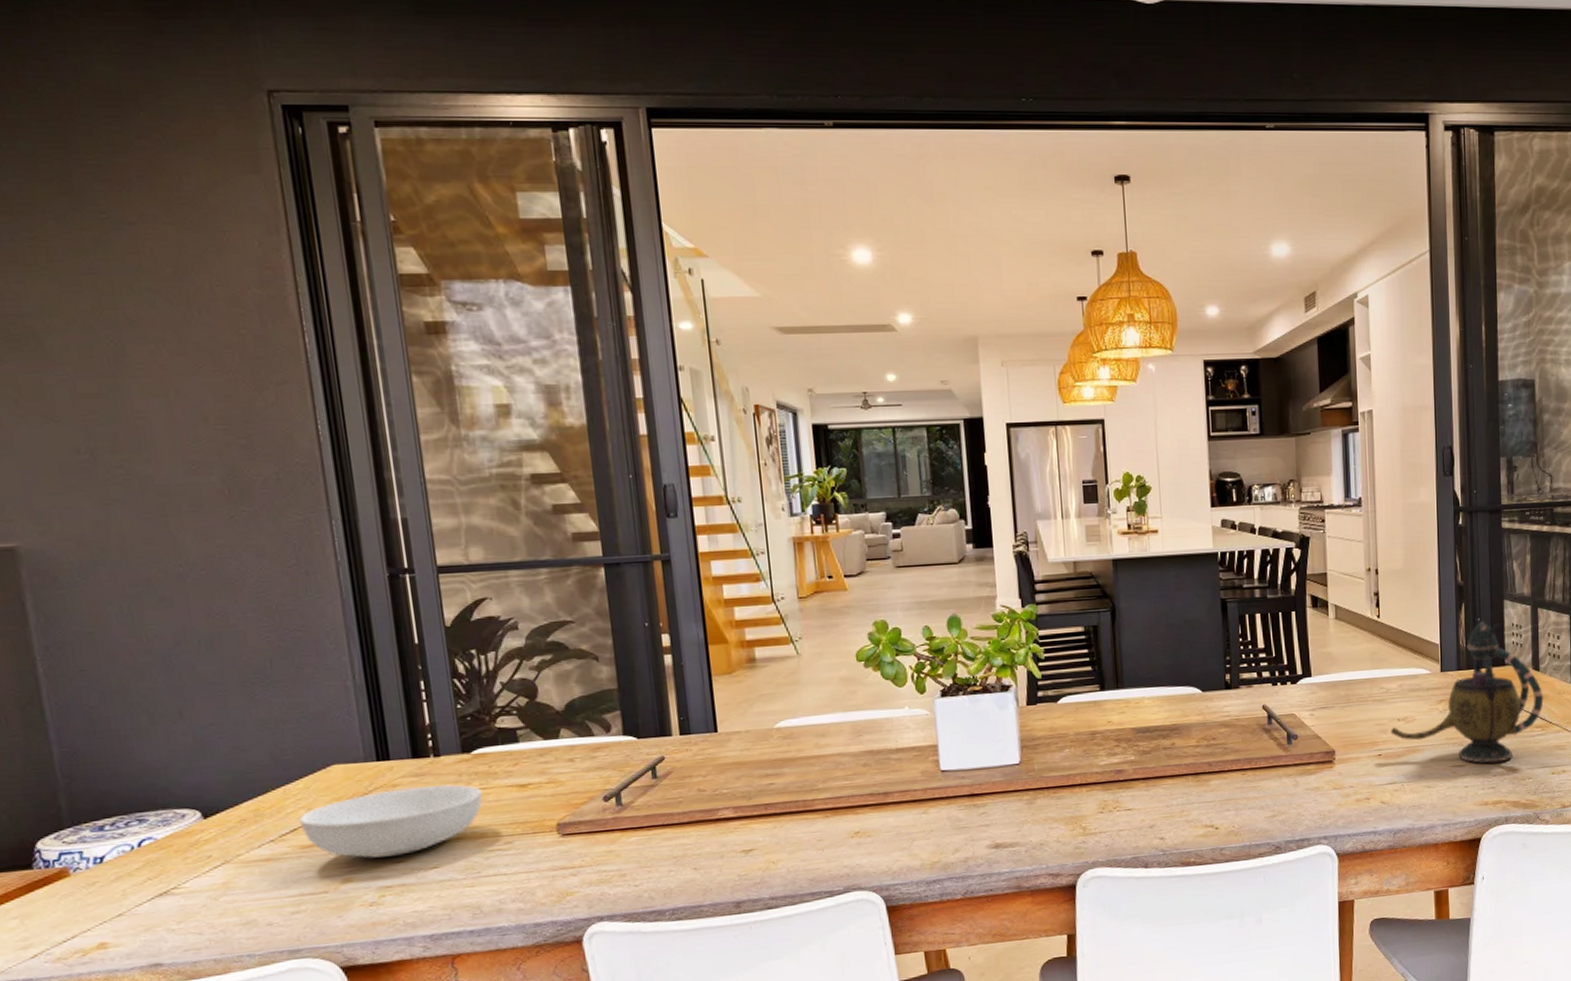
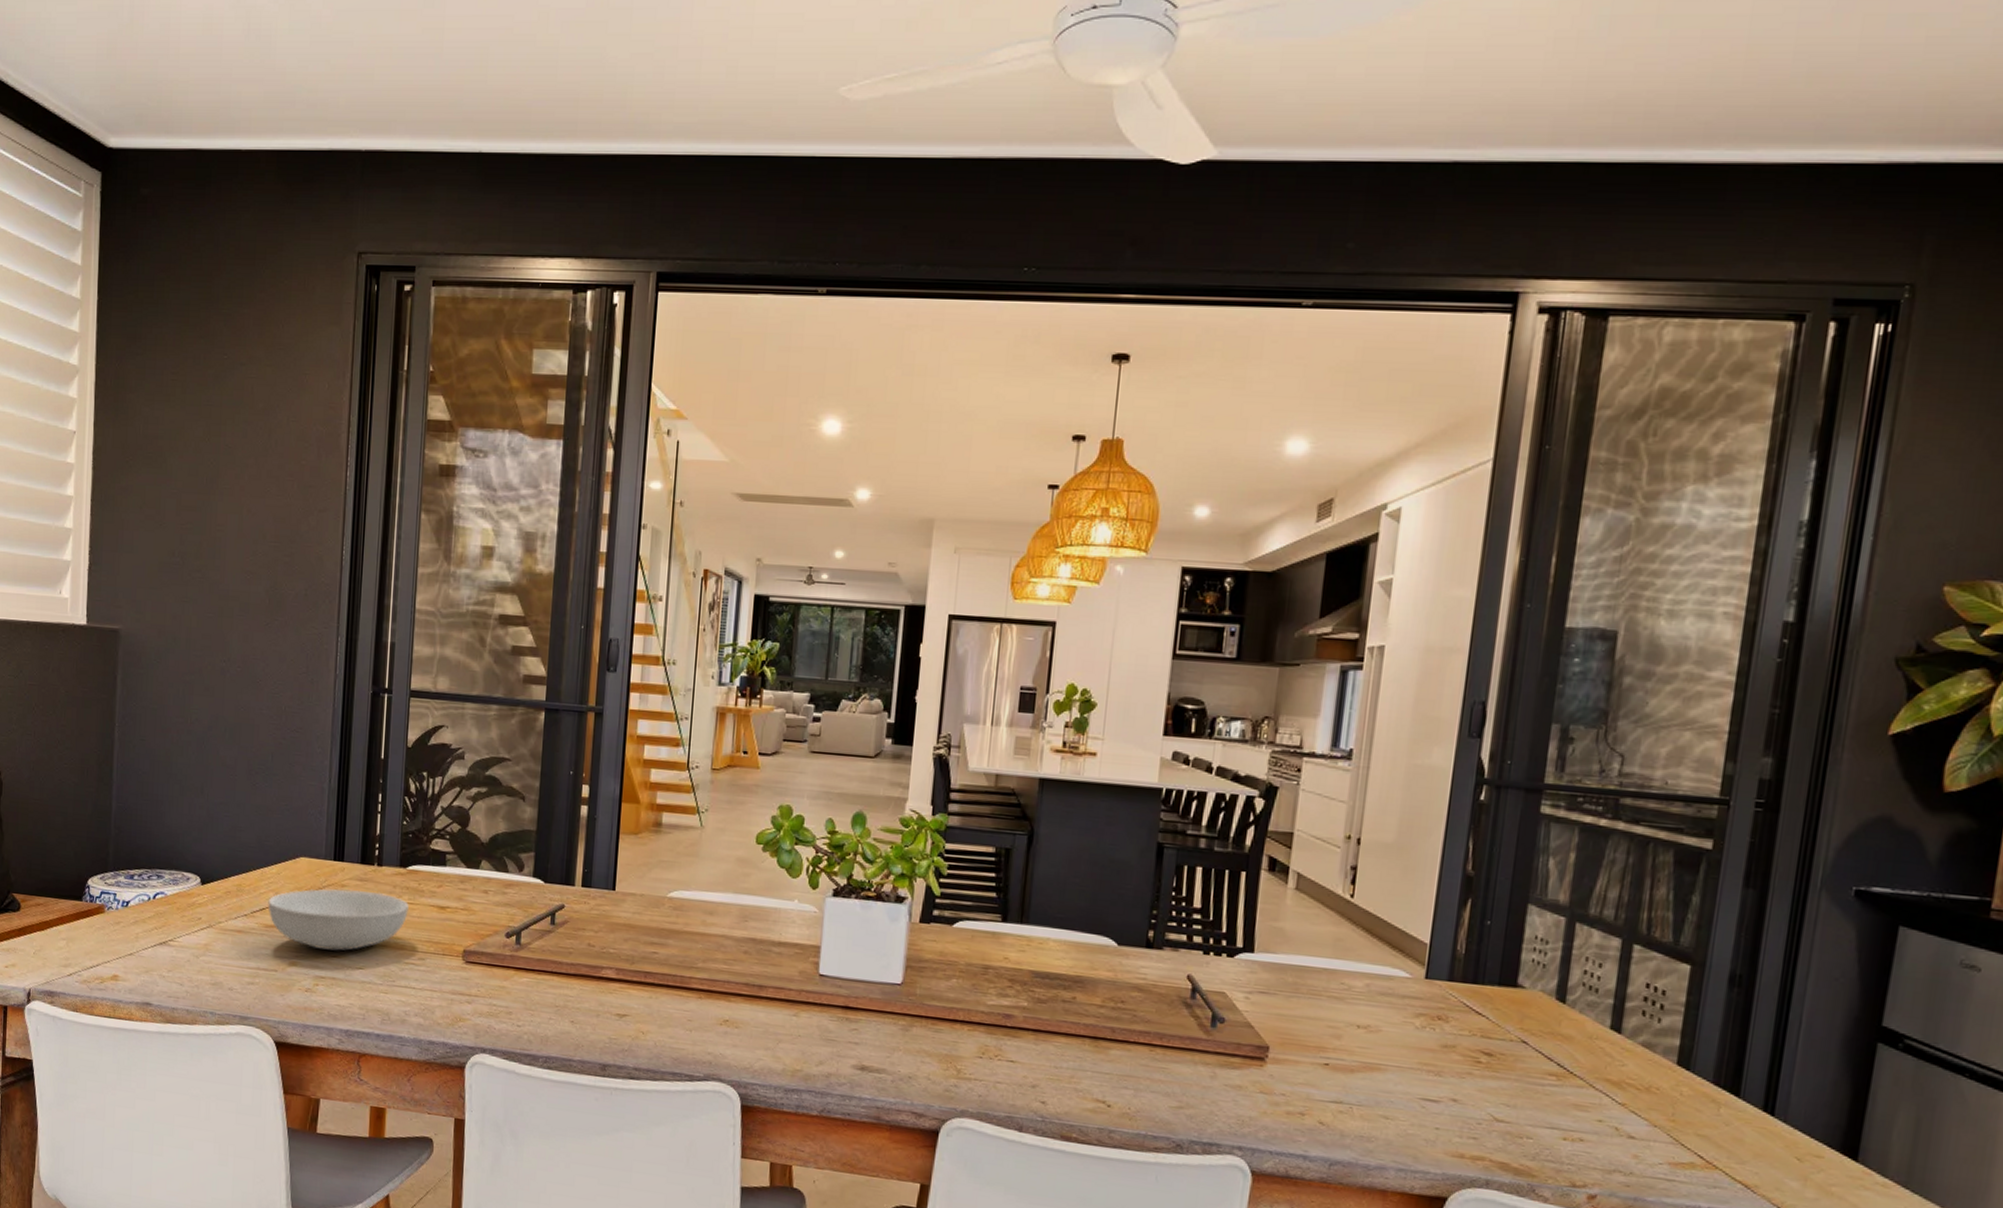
teapot: present [1390,621,1544,764] -> none [1344,925,1567,1108]

